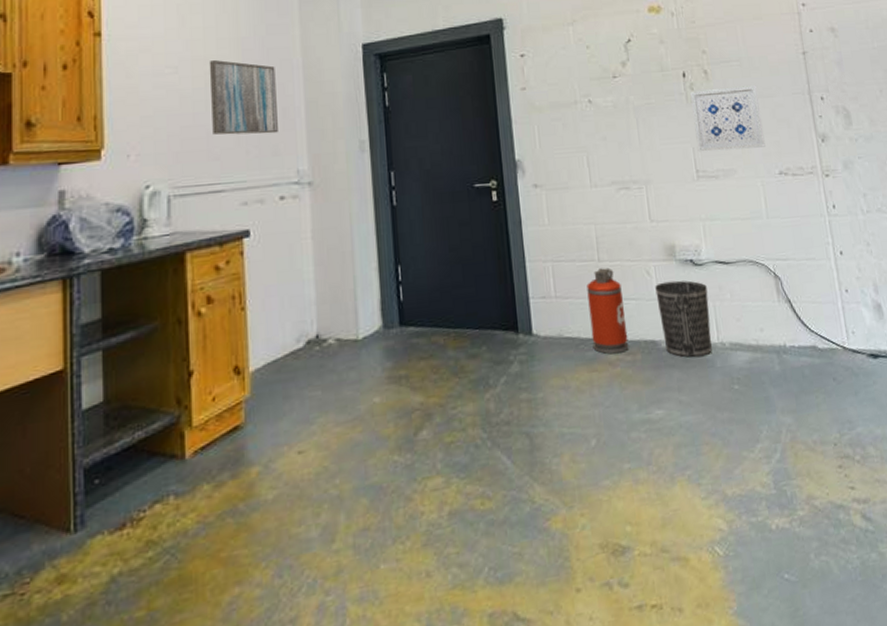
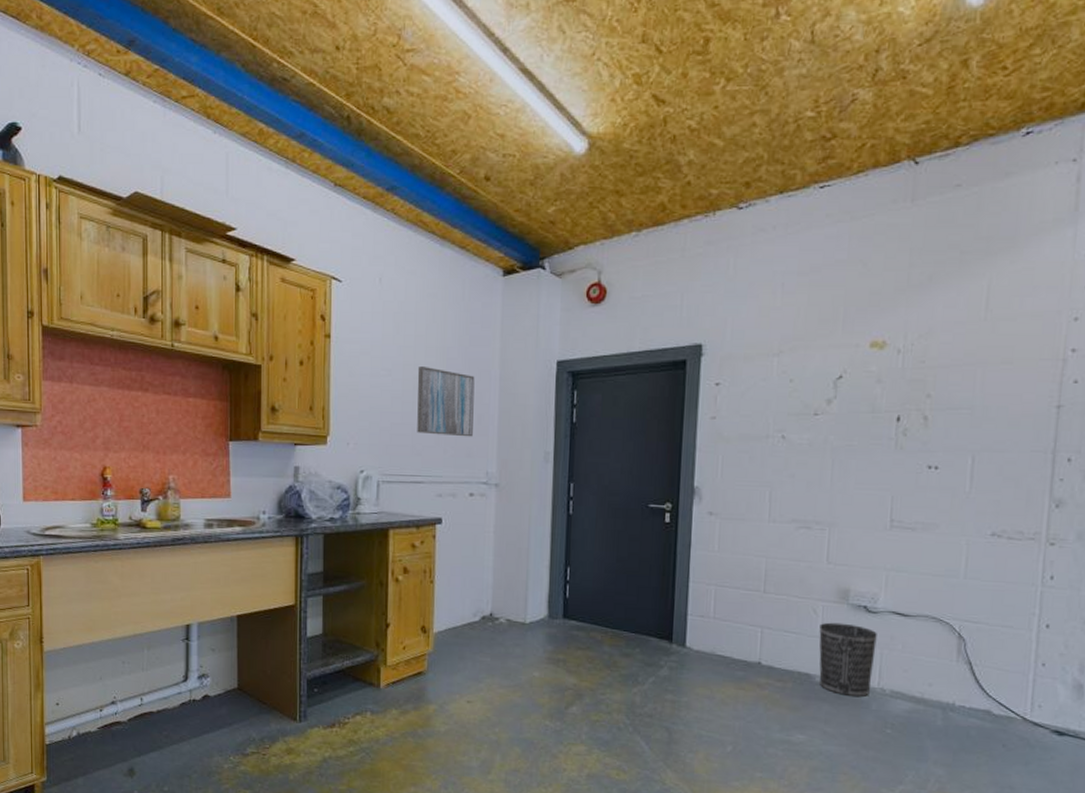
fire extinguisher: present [587,267,629,355] -> none [744,599,784,679]
wall art: present [690,85,766,152] -> none [897,437,986,505]

